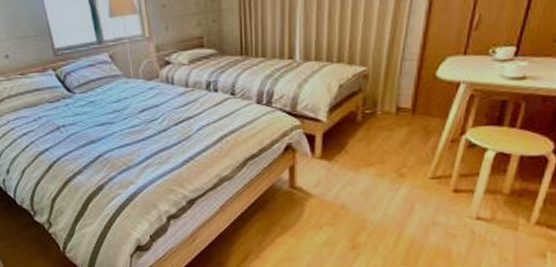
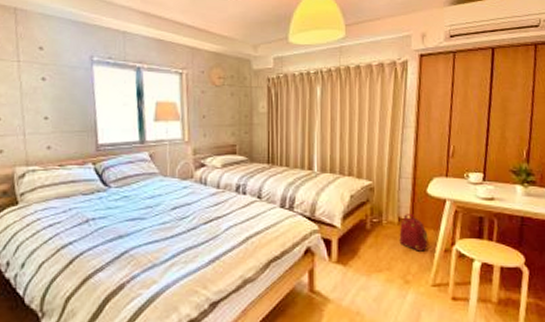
backpack: none [395,100,432,143] -> present [399,213,428,252]

